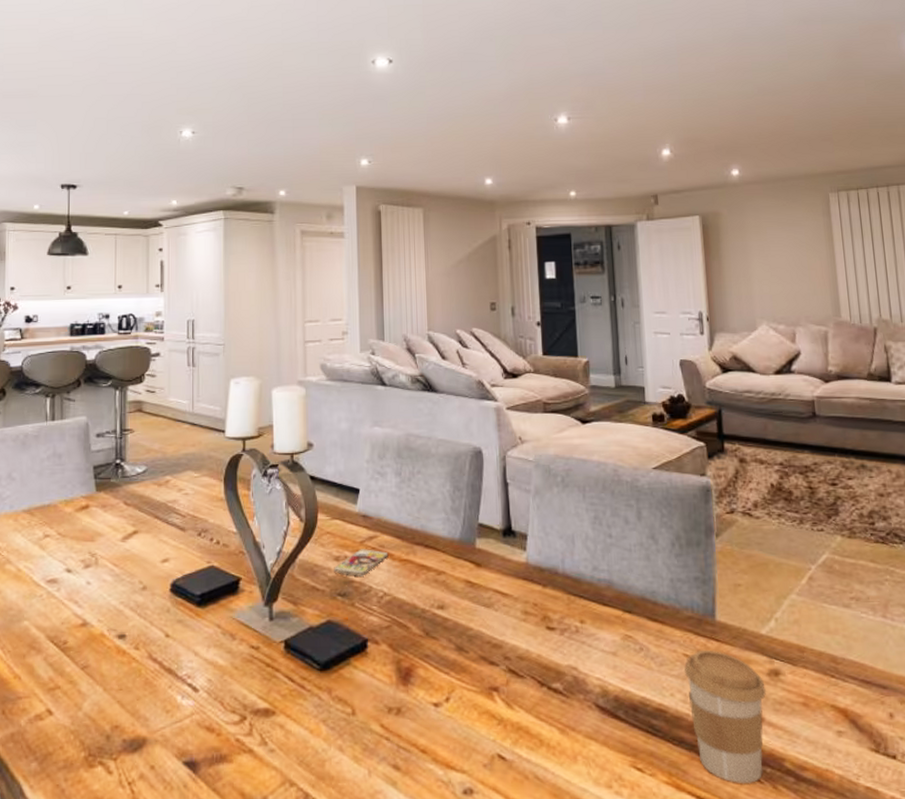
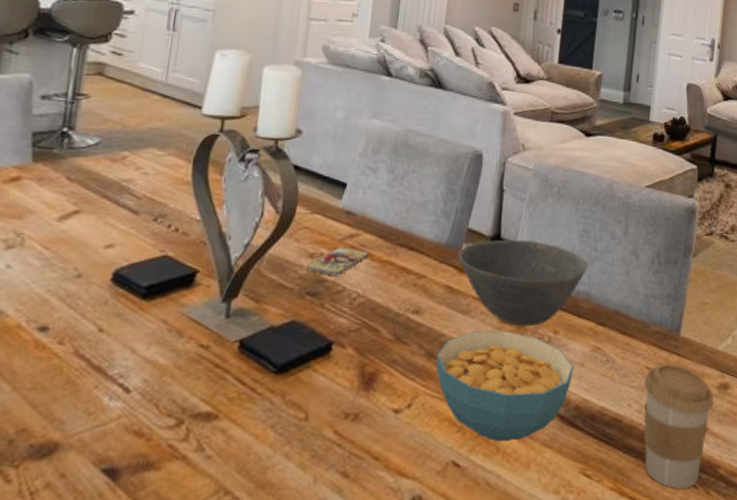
cereal bowl: none [466,623,607,735] -> present [436,331,574,442]
bowl: none [473,530,604,617] -> present [458,239,588,327]

